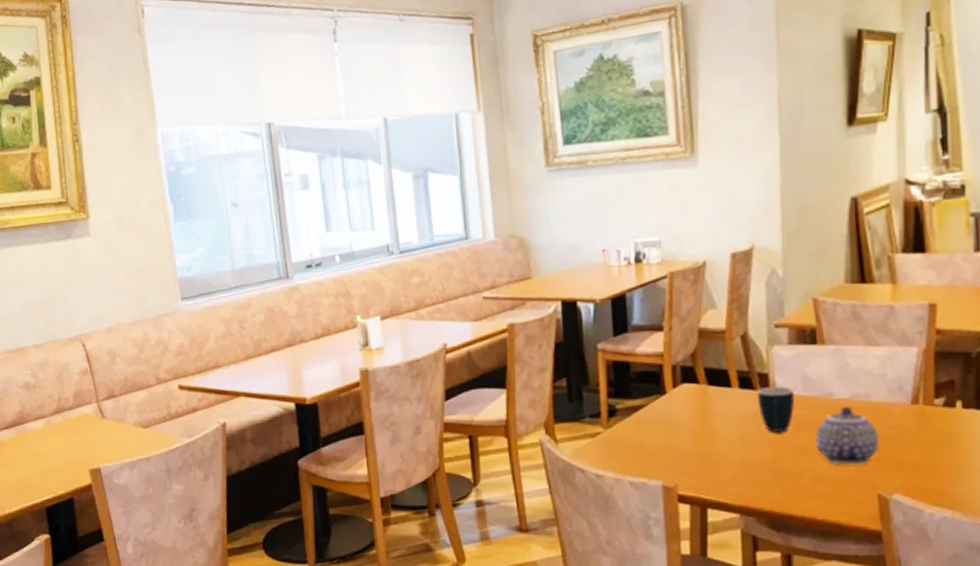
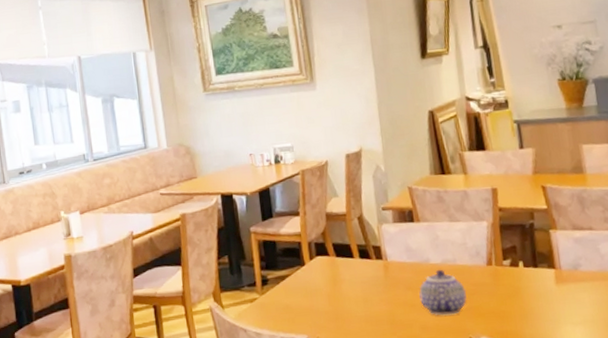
mug: present [757,386,794,432] -> none [373,255,402,292]

